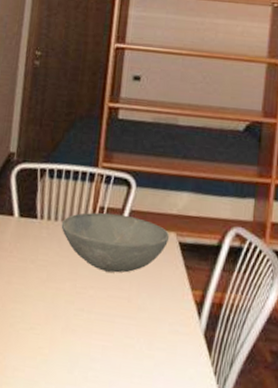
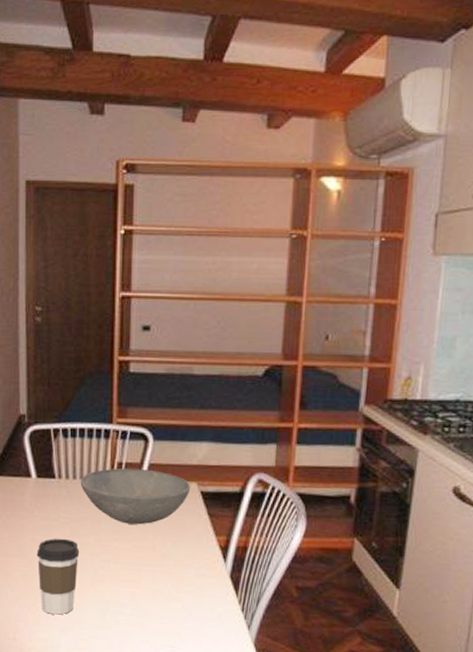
coffee cup: none [9,282,55,366] -> present [36,538,80,615]

